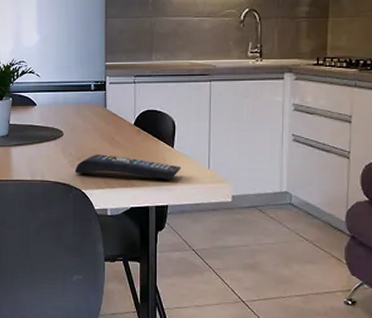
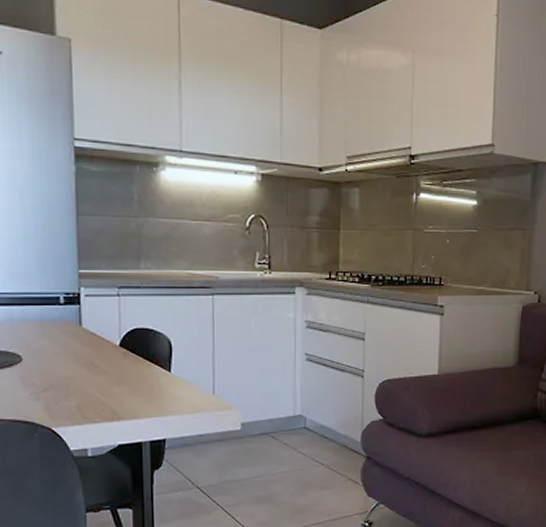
remote control: present [74,154,181,180] -> none [40,383,181,410]

